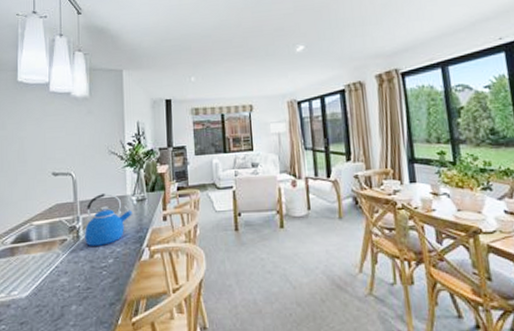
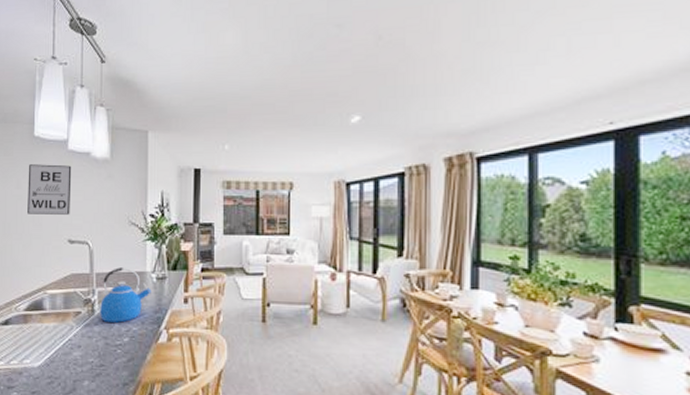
wall art: none [12,105,54,153] -> present [27,164,72,215]

